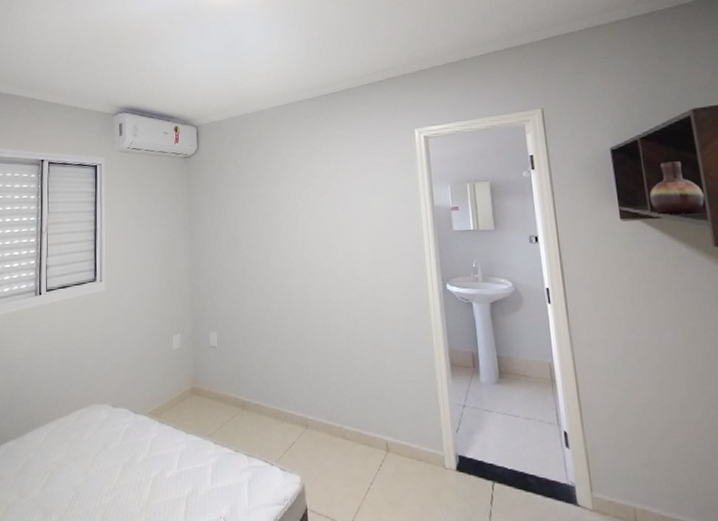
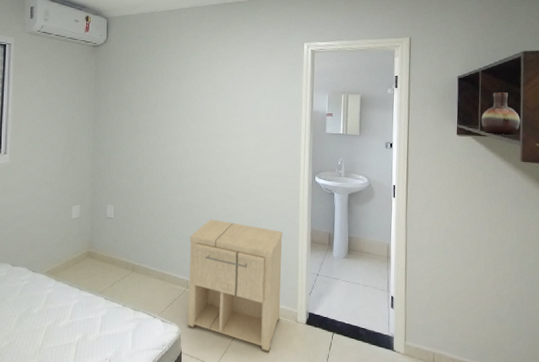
side table: none [304,342,423,510] -> present [187,219,283,354]

